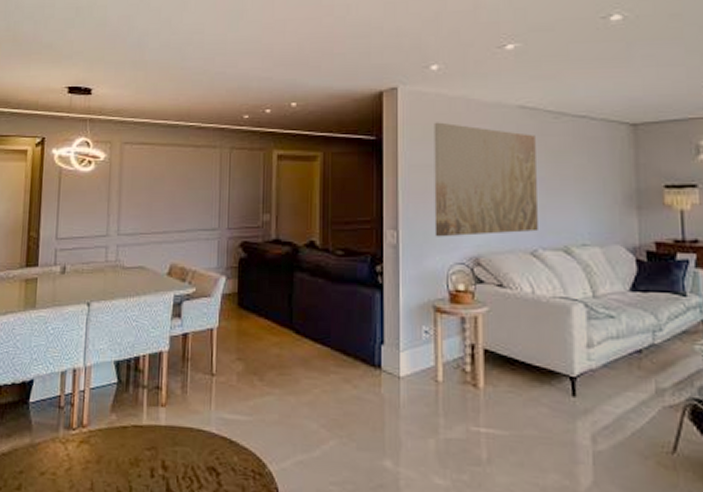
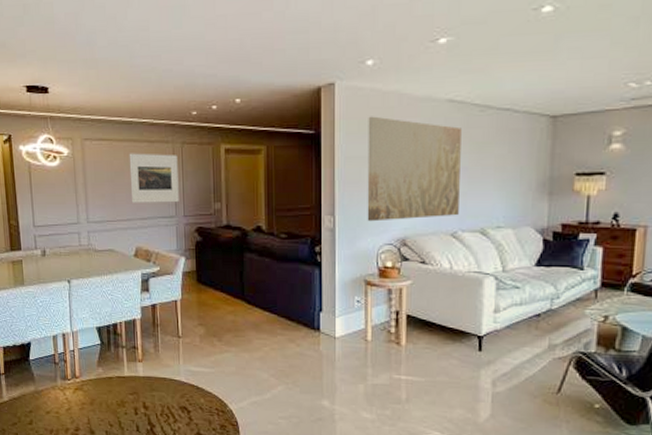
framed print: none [169,158,225,214] -> present [129,153,179,203]

